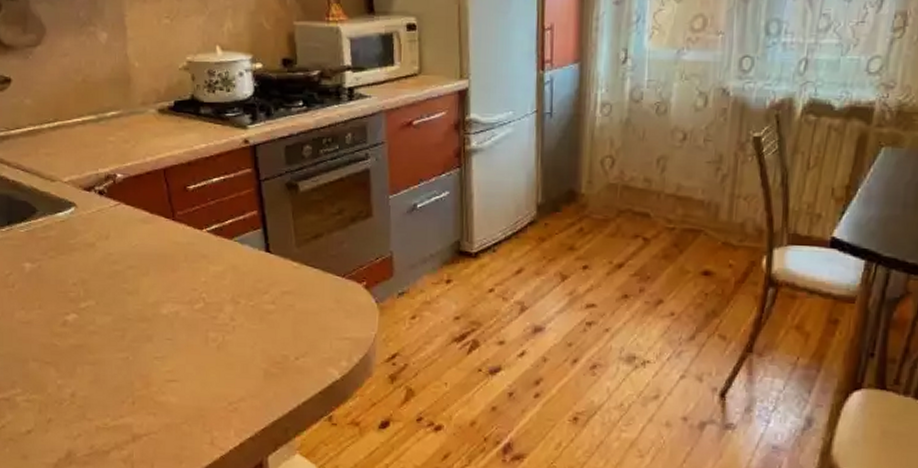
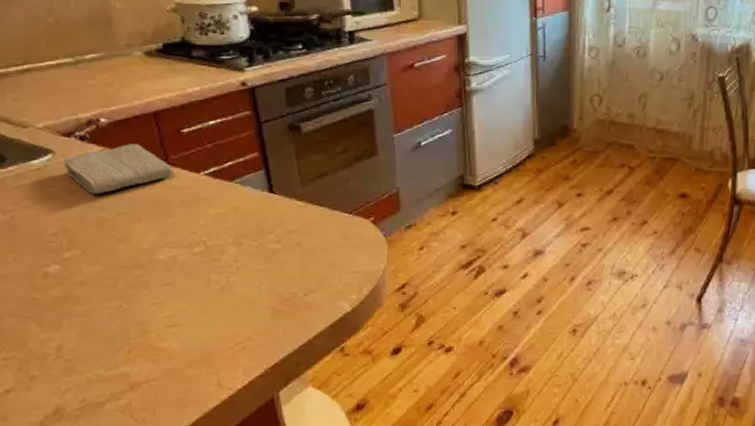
washcloth: none [84,199,180,248] -> present [63,144,174,194]

